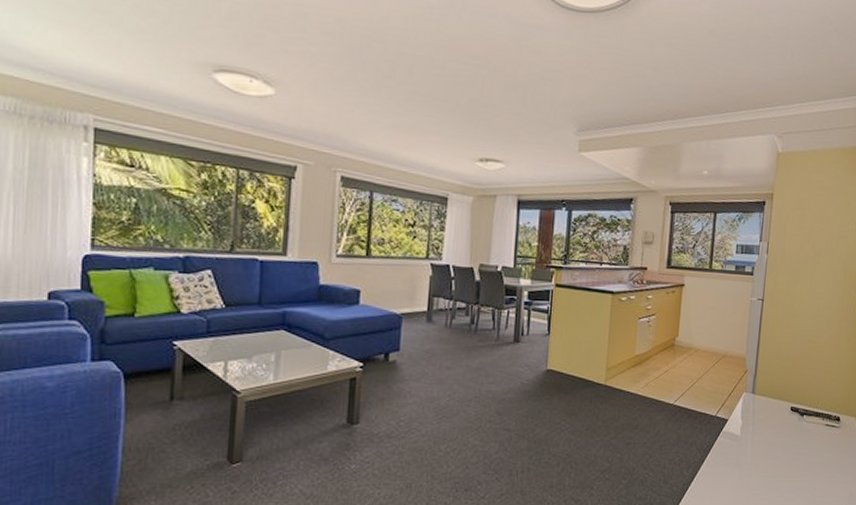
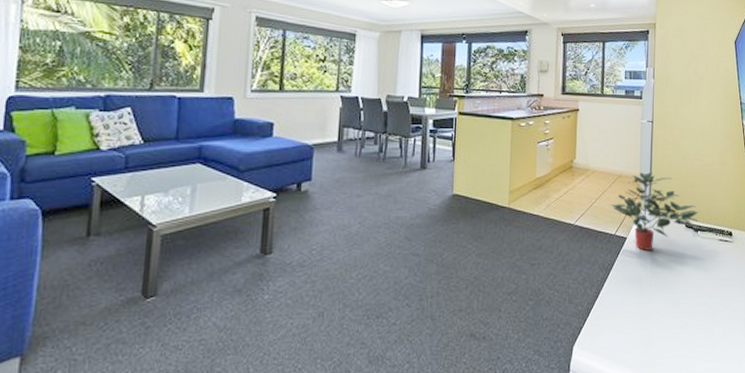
potted plant: none [713,353,806,433] -> present [611,172,698,250]

